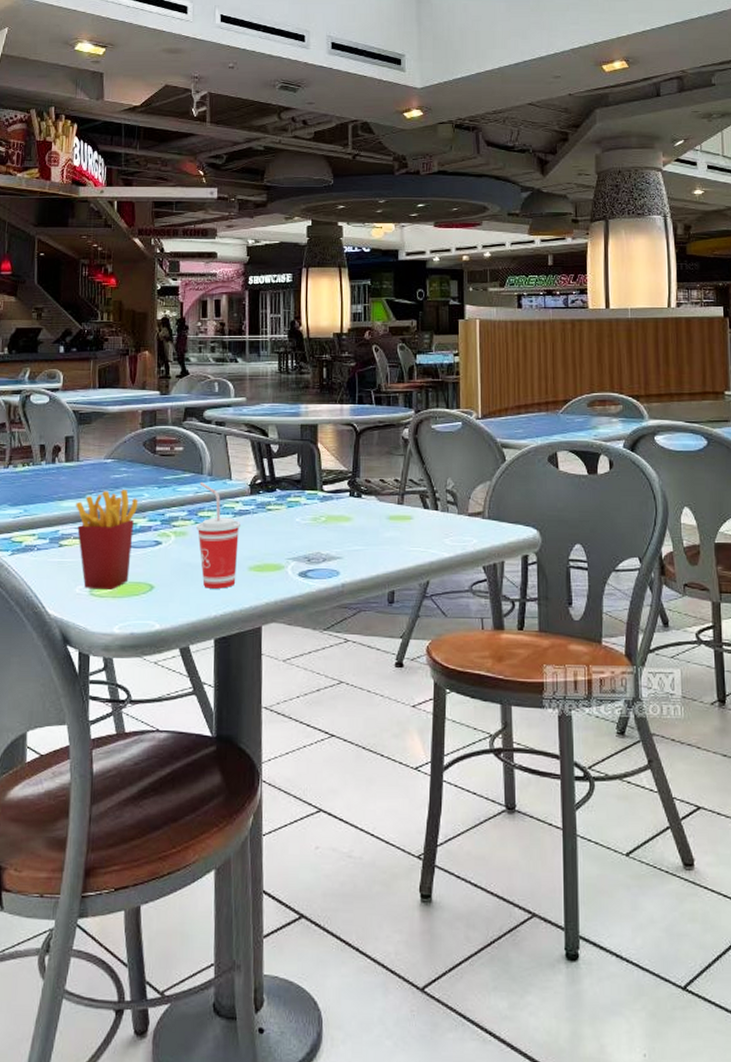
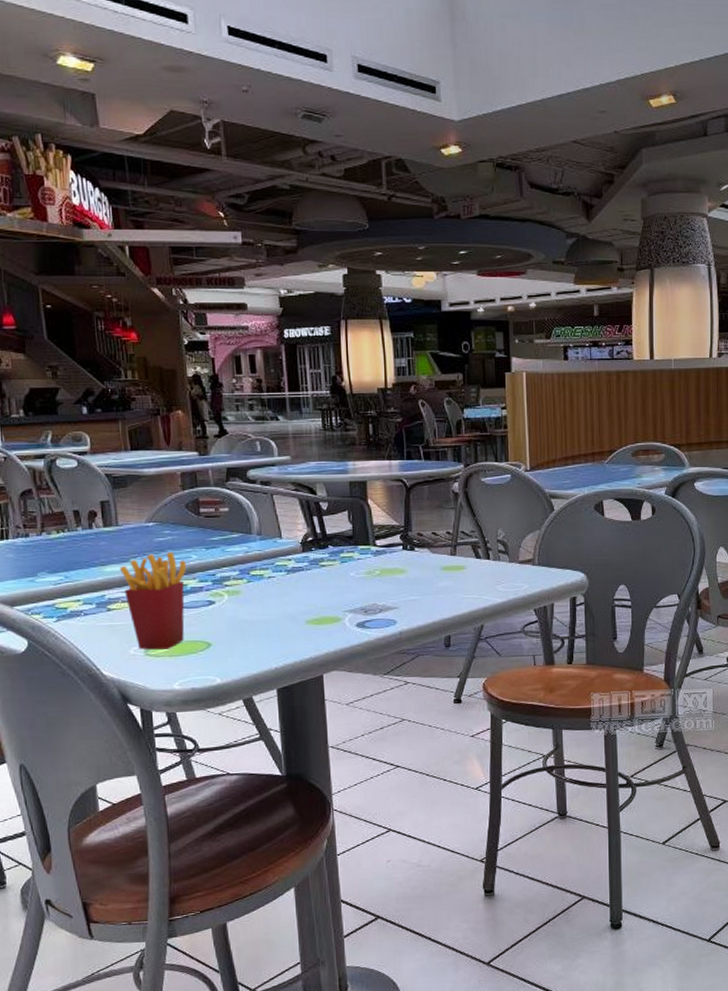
beverage cup: present [196,481,242,589] -> none [249,541,296,643]

